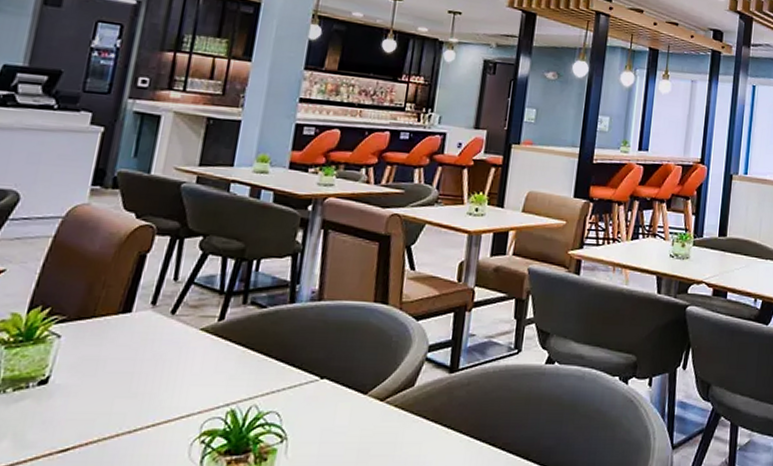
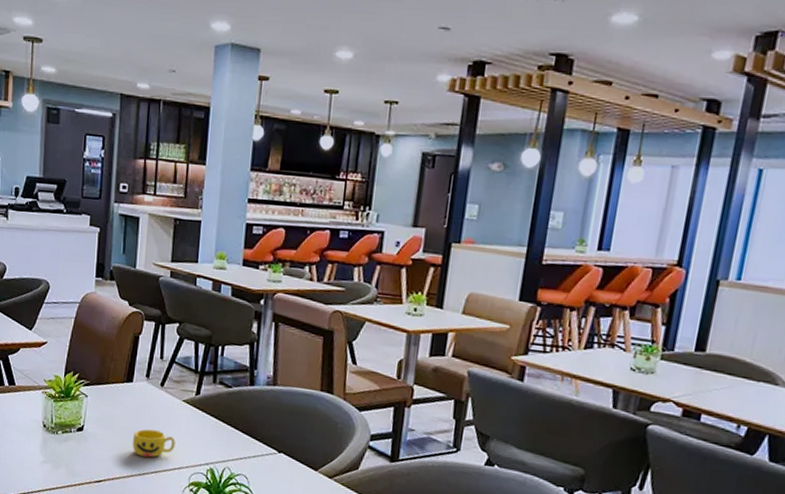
cup: none [121,370,186,408] -> present [132,428,176,458]

